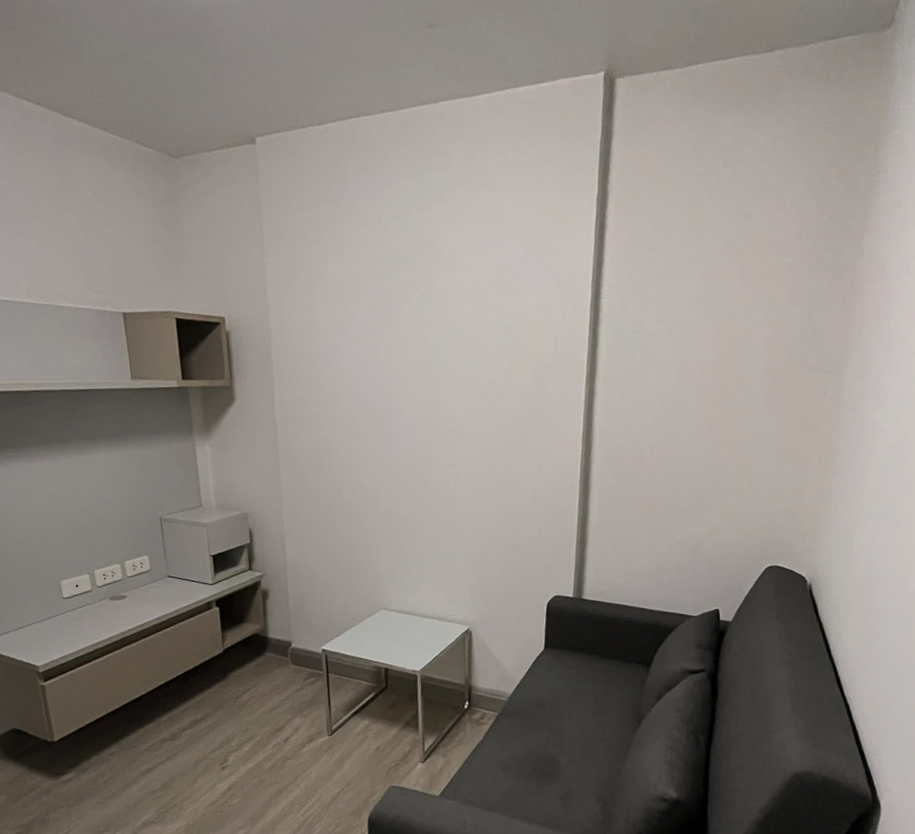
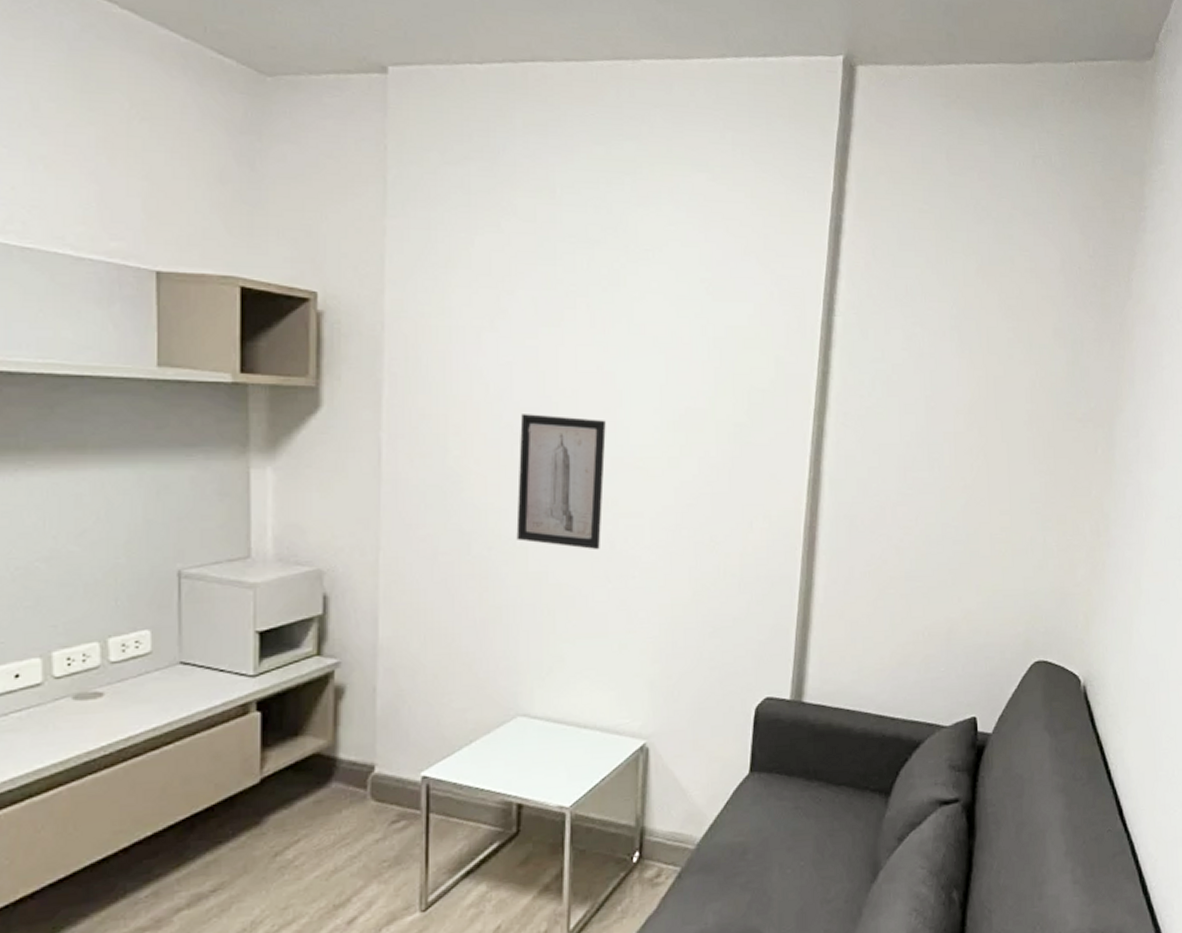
wall art: none [368,394,430,492] -> present [516,414,606,550]

